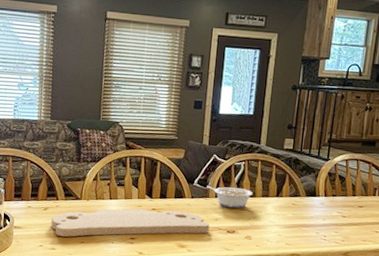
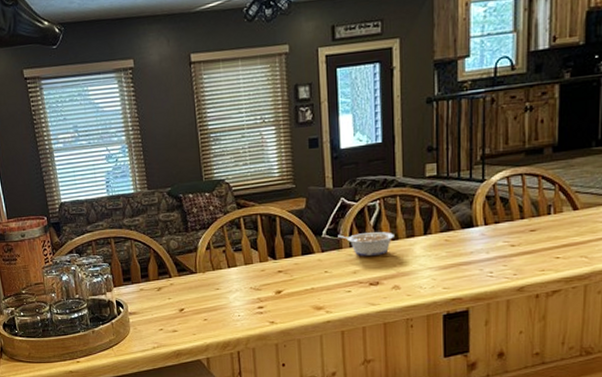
cutting board: present [51,208,210,237] -> none [167,269,348,316]

